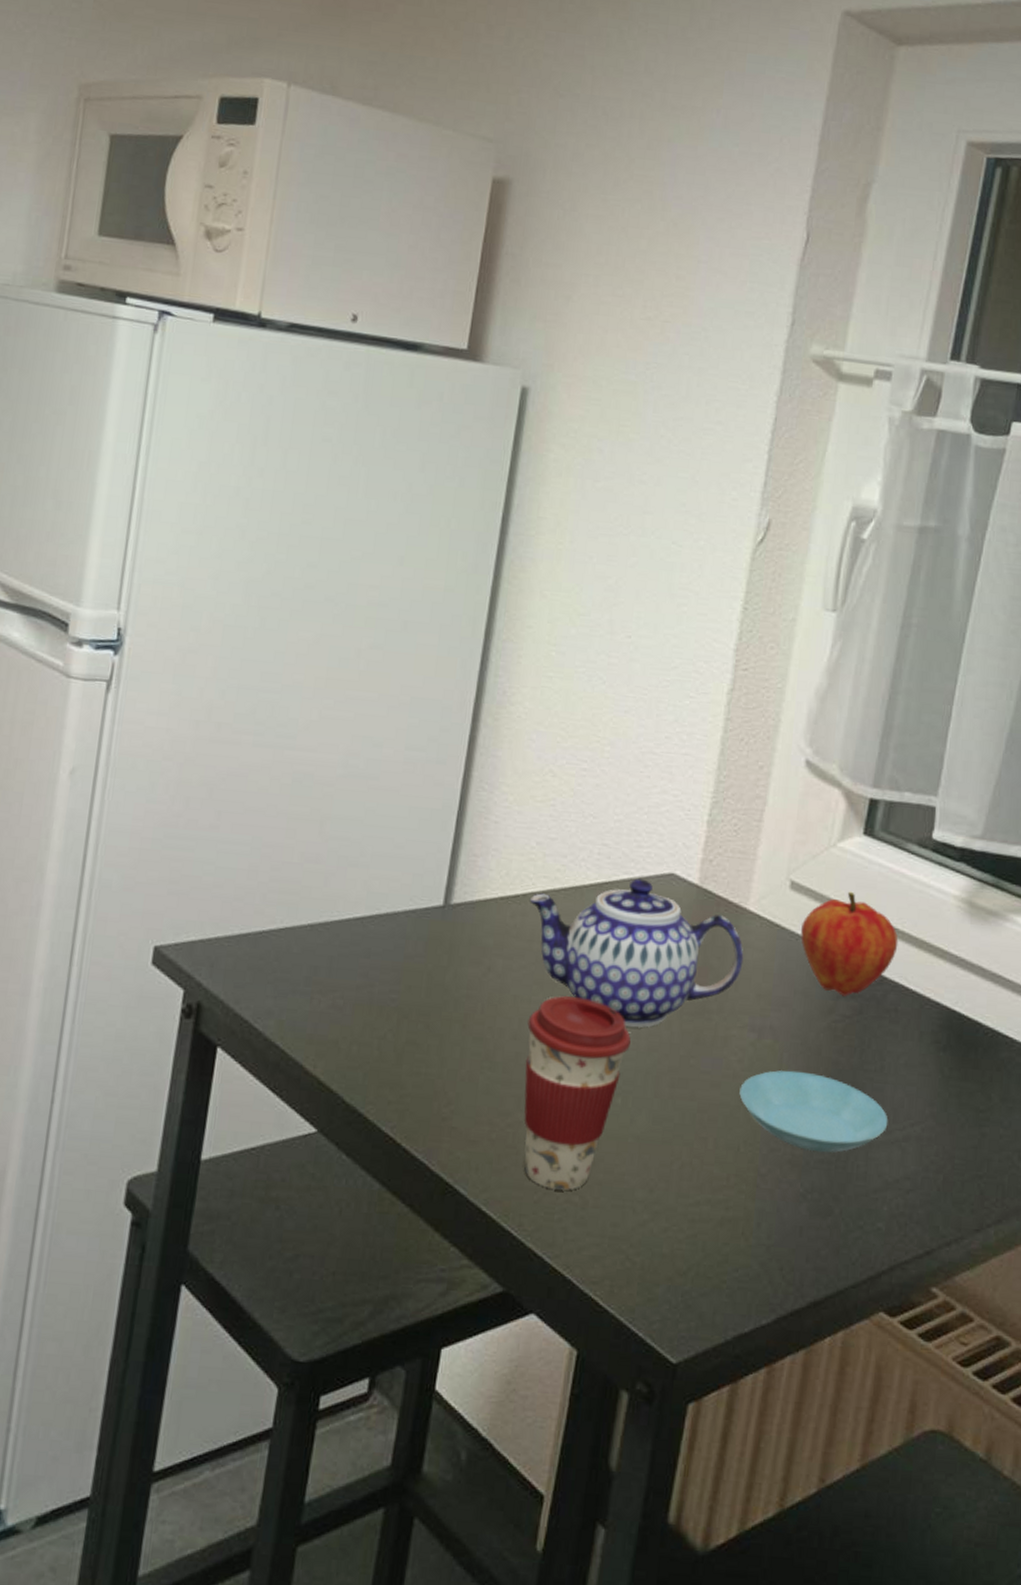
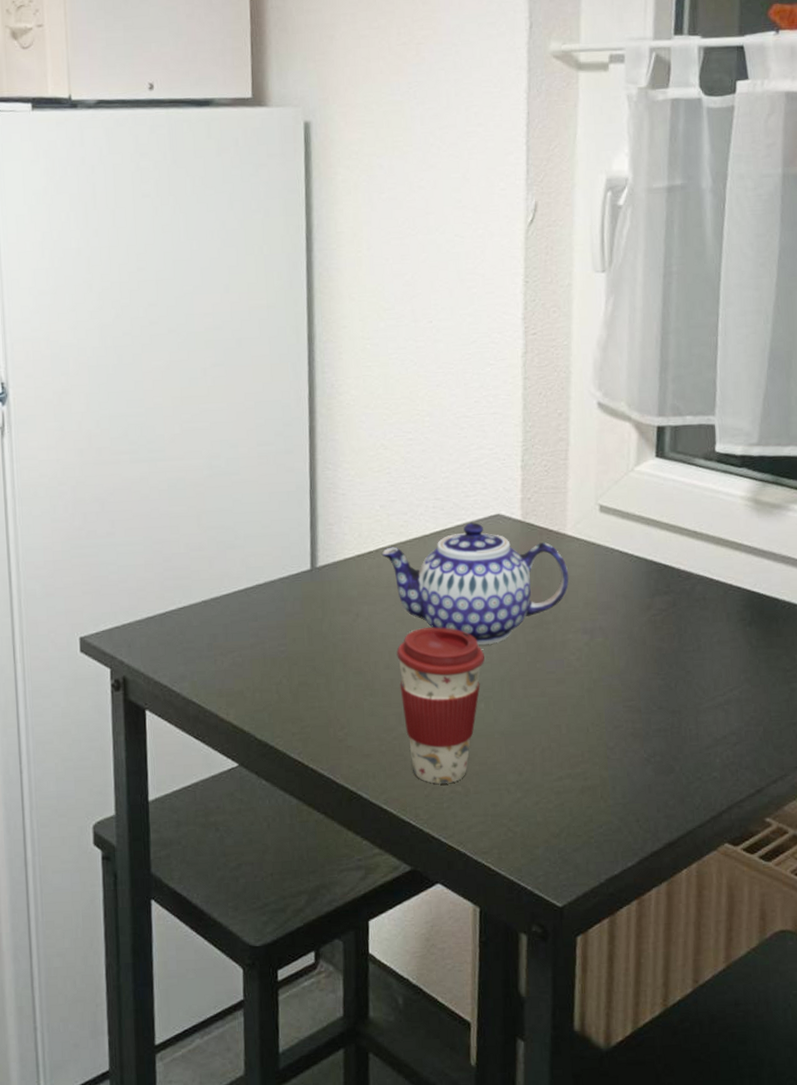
saucer: present [739,1070,888,1153] -> none [581,660,711,724]
fruit: present [801,891,899,996] -> none [614,506,699,594]

